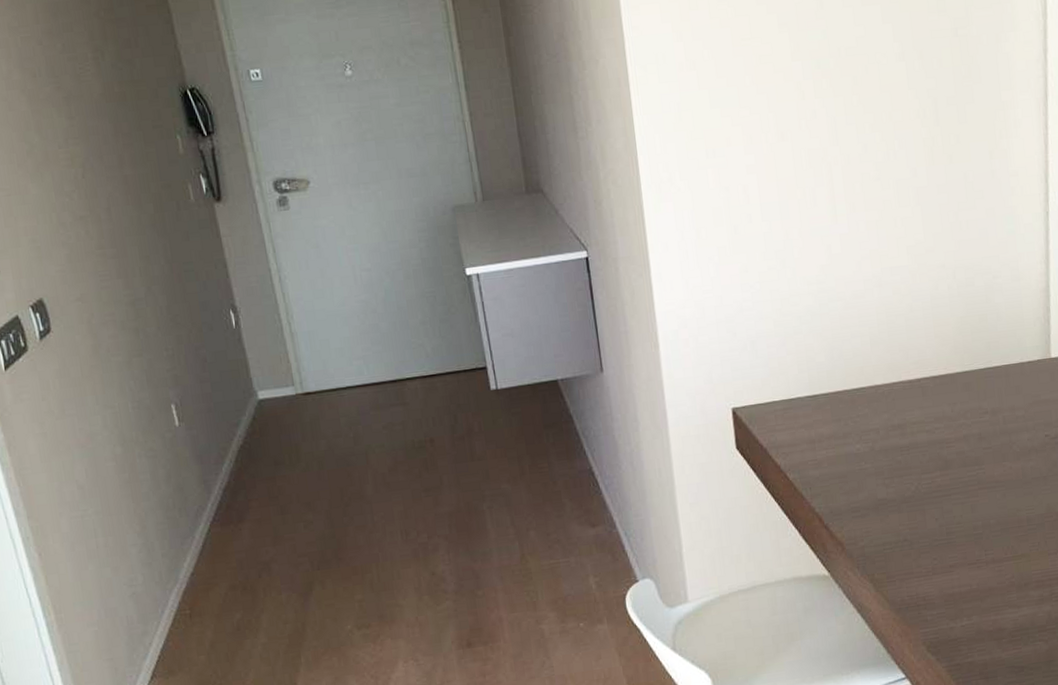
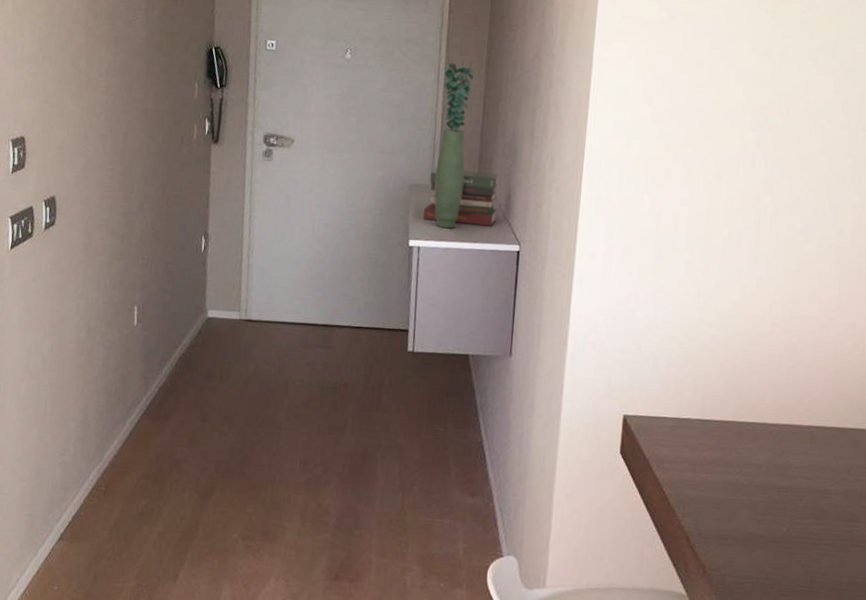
vase: none [461,53,514,249] -> present [434,57,475,229]
books: none [473,176,555,243] -> present [423,168,499,226]

